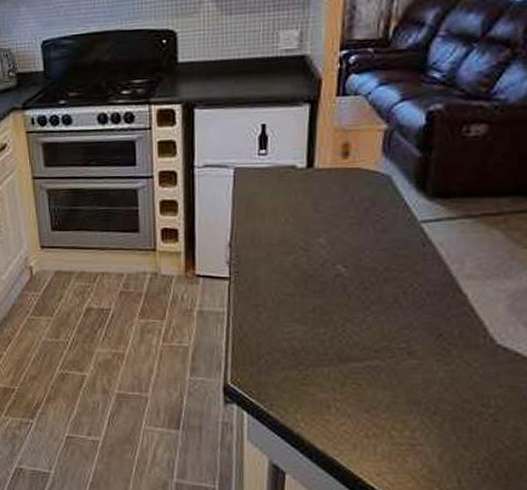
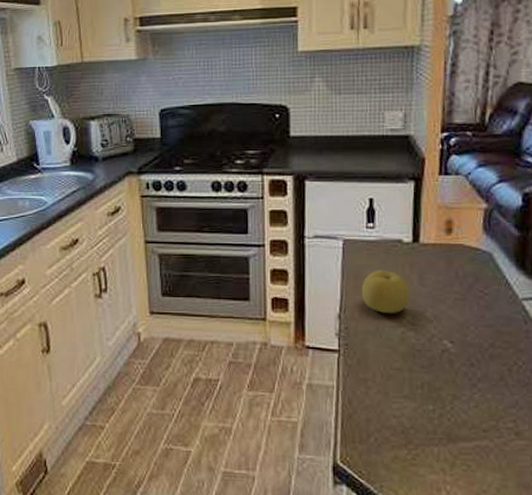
fruit: none [252,197,304,241] -> present [361,269,411,314]

